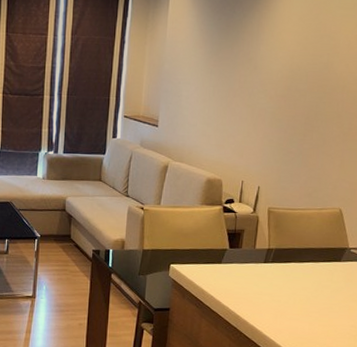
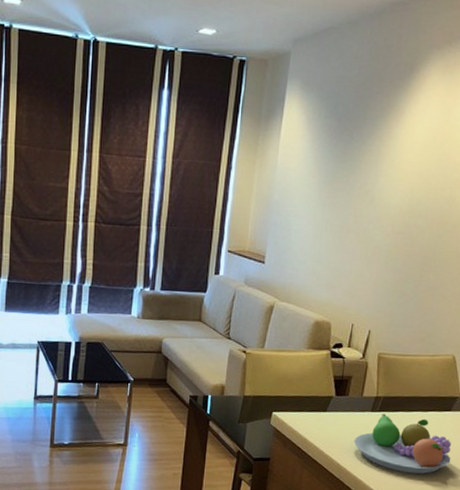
fruit bowl: none [248,264,344,323] -> present [353,413,451,474]

